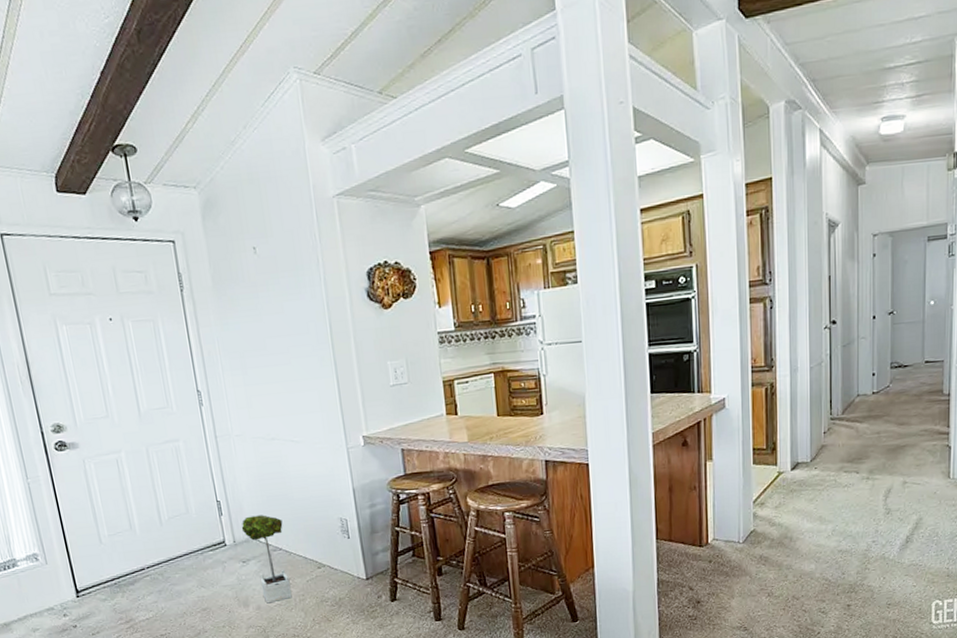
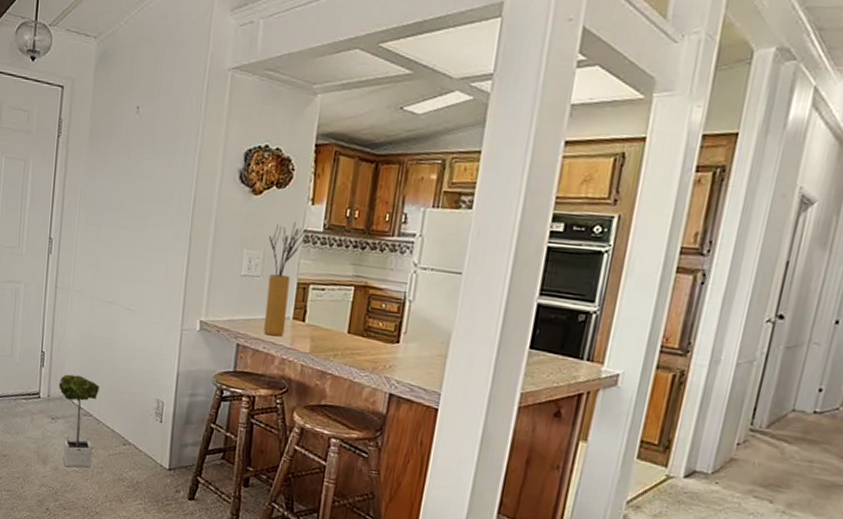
vase: none [408,327,442,435] -> present [264,222,308,337]

